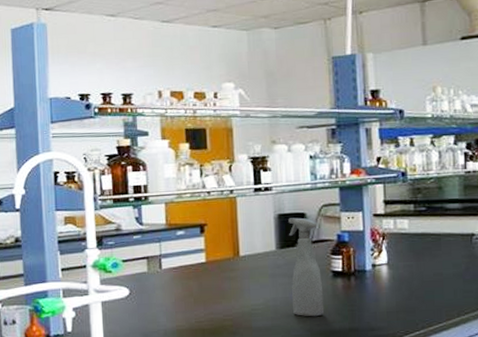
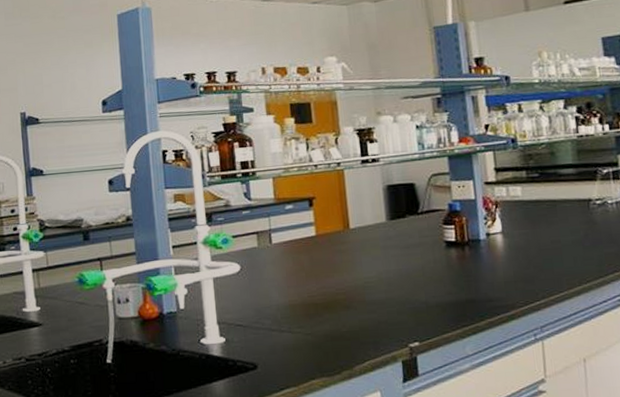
spray bottle: present [288,217,325,317] -> none [397,188,440,289]

